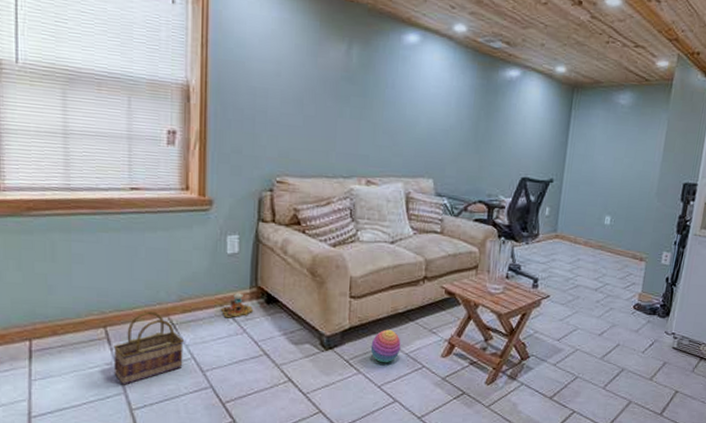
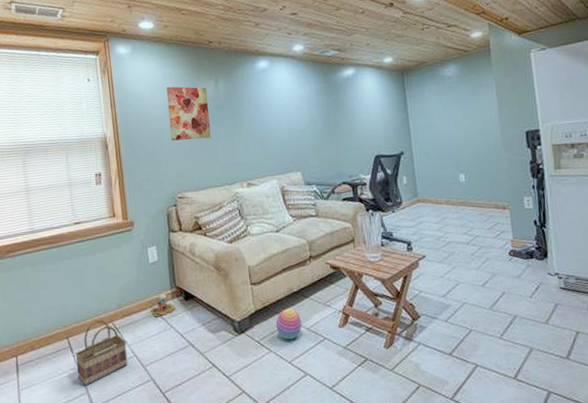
wall art: none [278,37,336,116] -> present [166,86,211,141]

